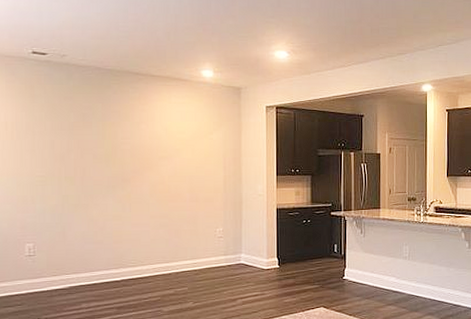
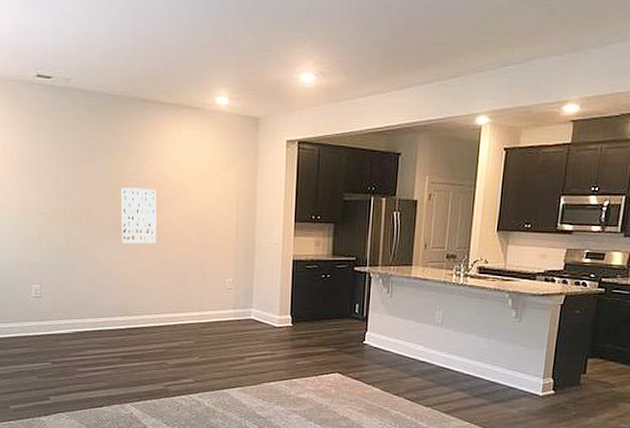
wall art: none [114,150,150,201] -> present [120,187,157,244]

